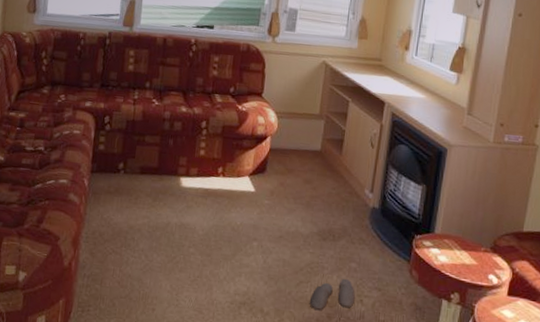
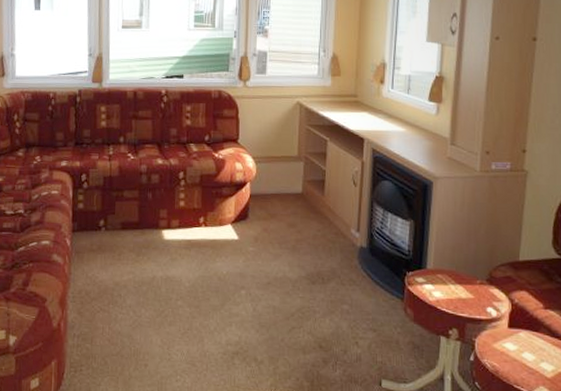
slippers: present [310,278,355,311] -> none [304,321,350,356]

